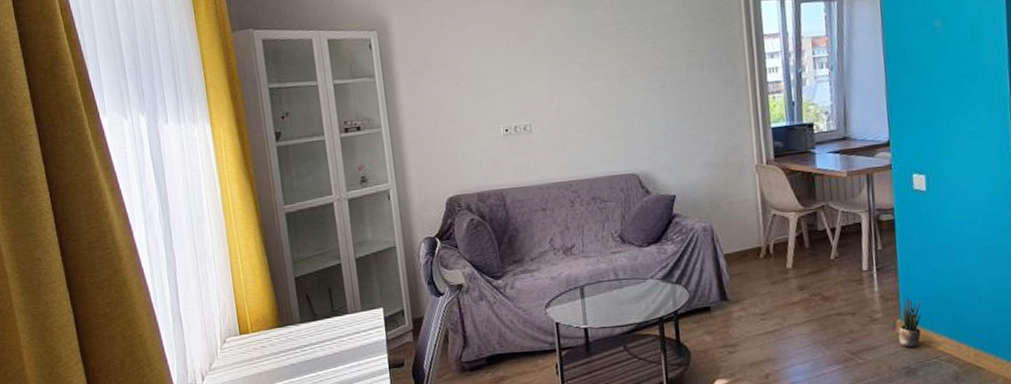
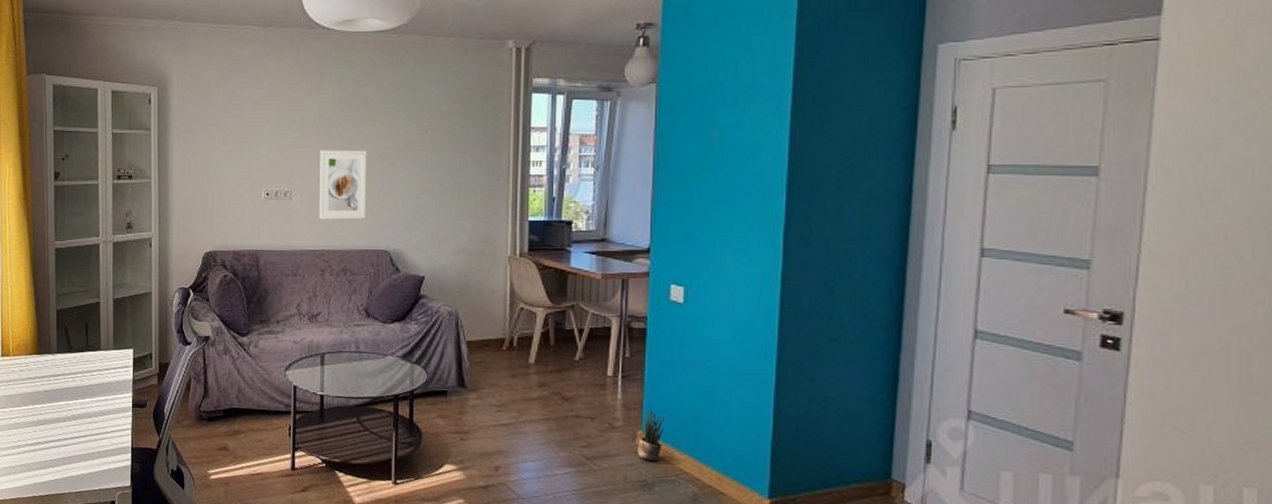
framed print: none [555,75,610,150] -> present [319,150,367,220]

